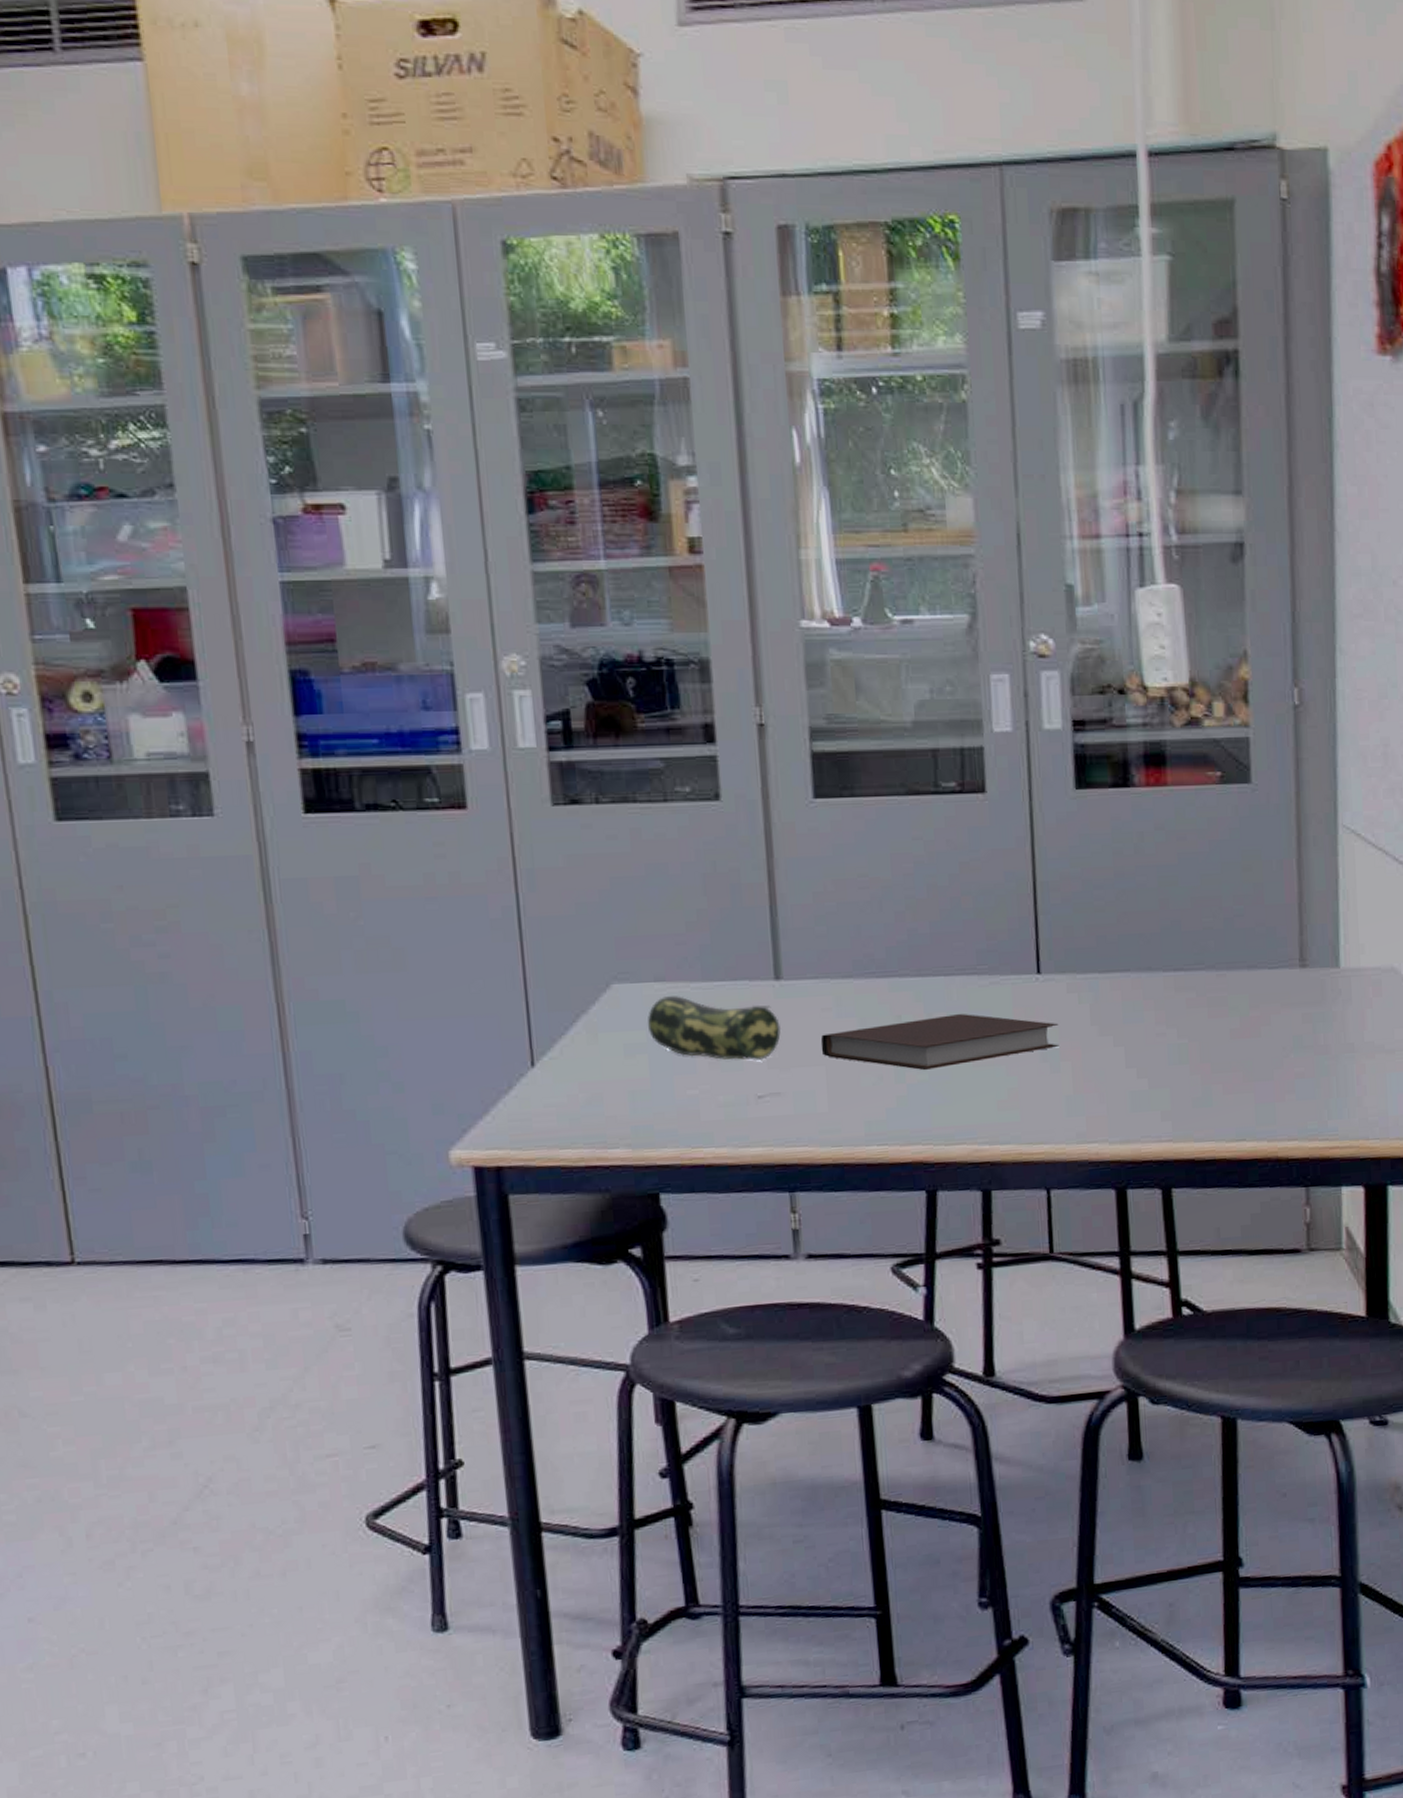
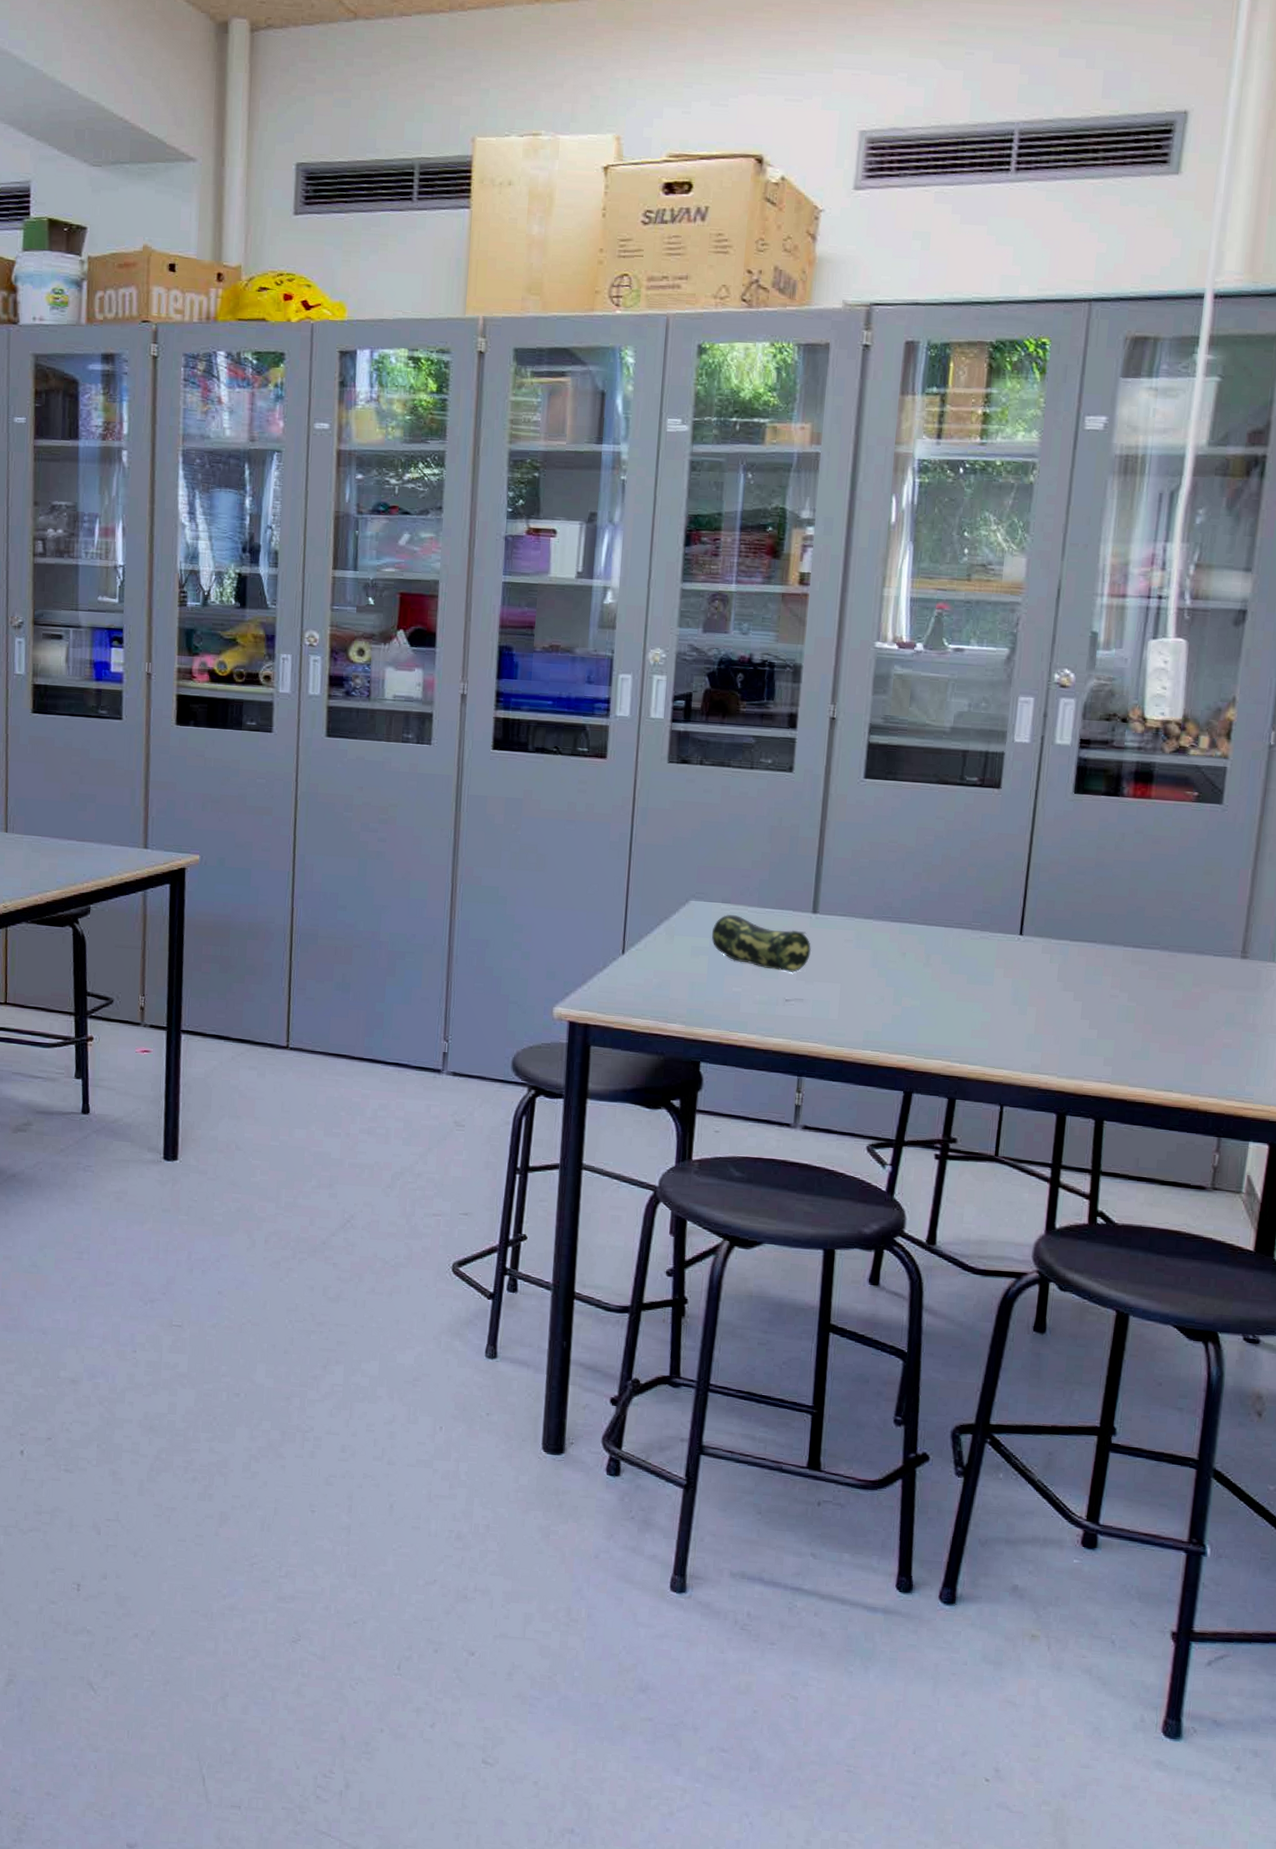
notebook: present [820,1014,1059,1071] -> none [839,957,1031,999]

